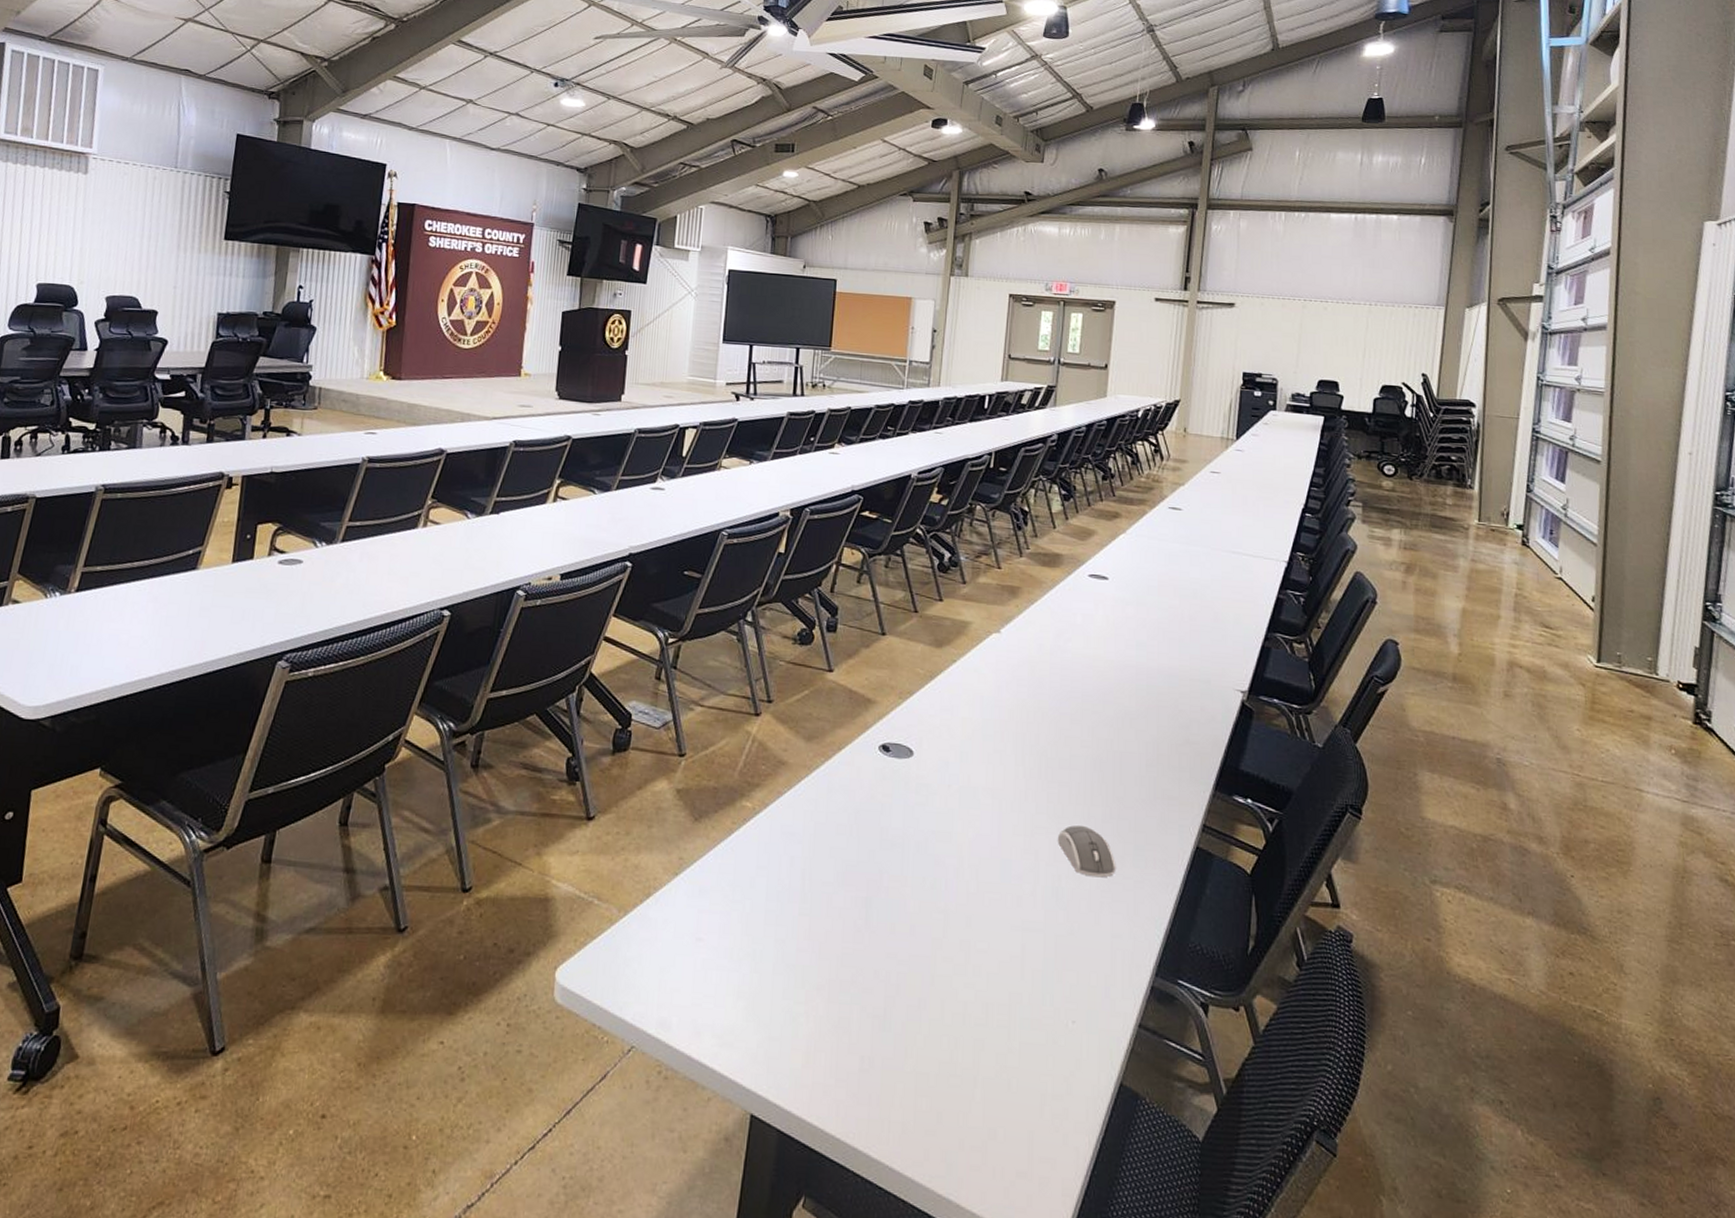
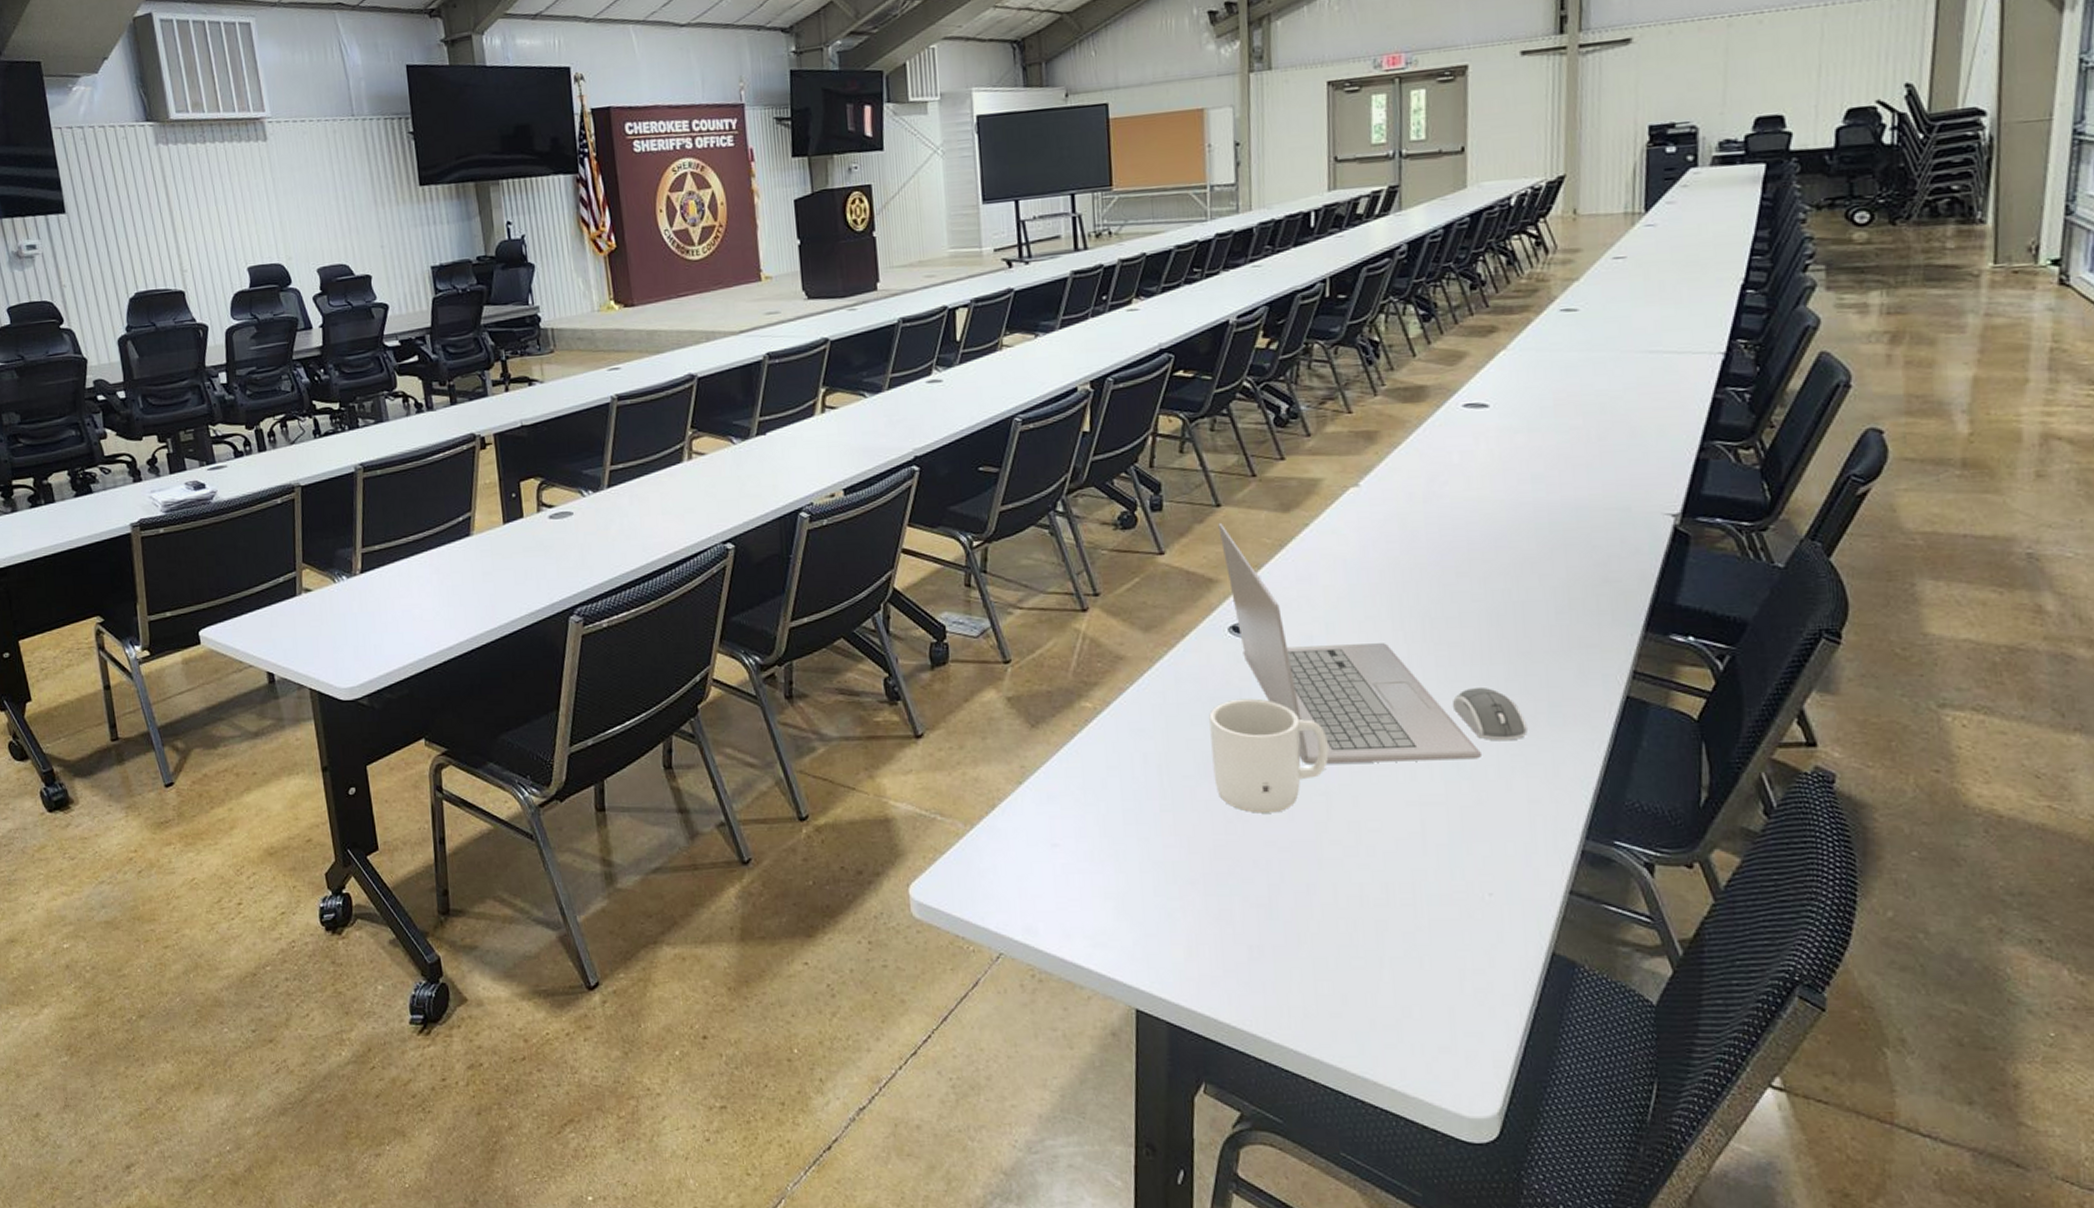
mug: none [850,813,952,926] -> present [1209,698,1330,813]
laptop: none [881,649,1077,892] -> present [1218,522,1481,764]

